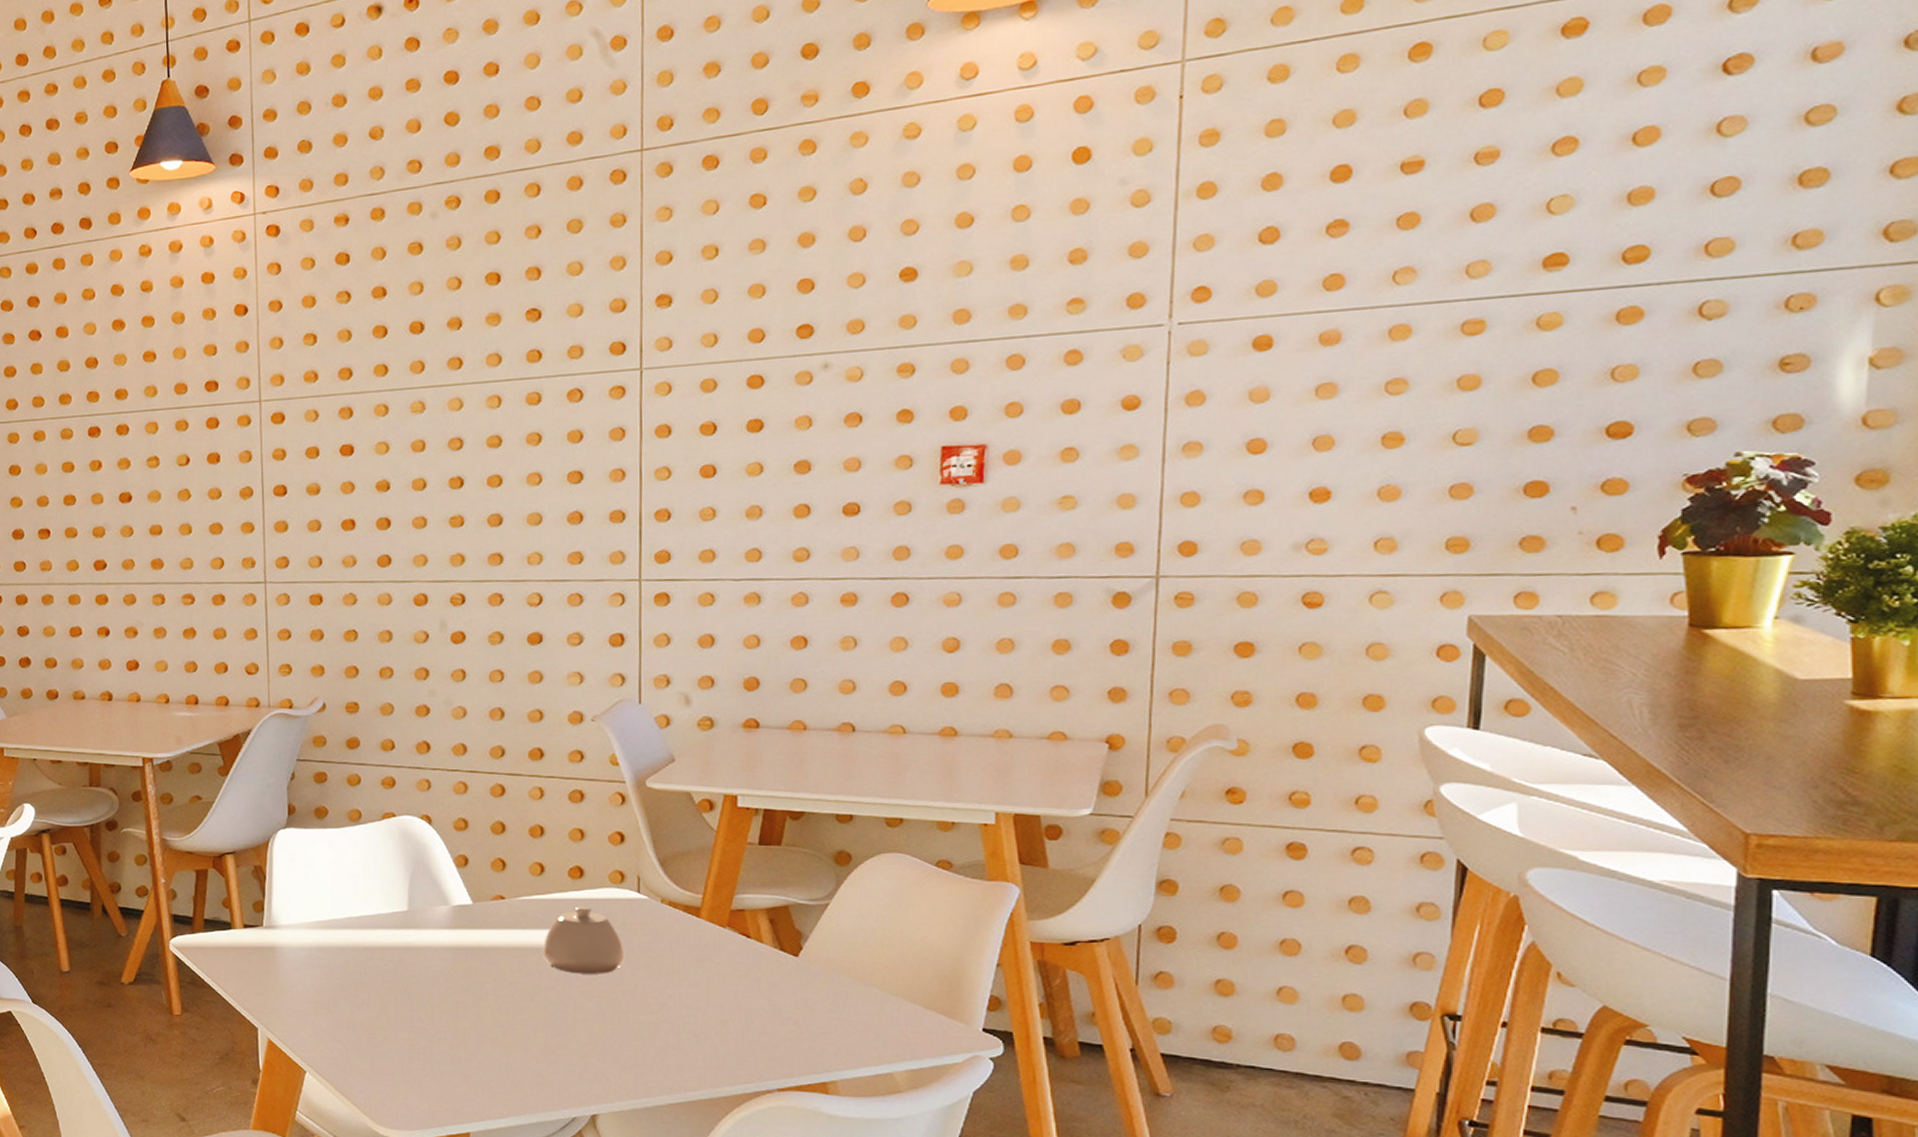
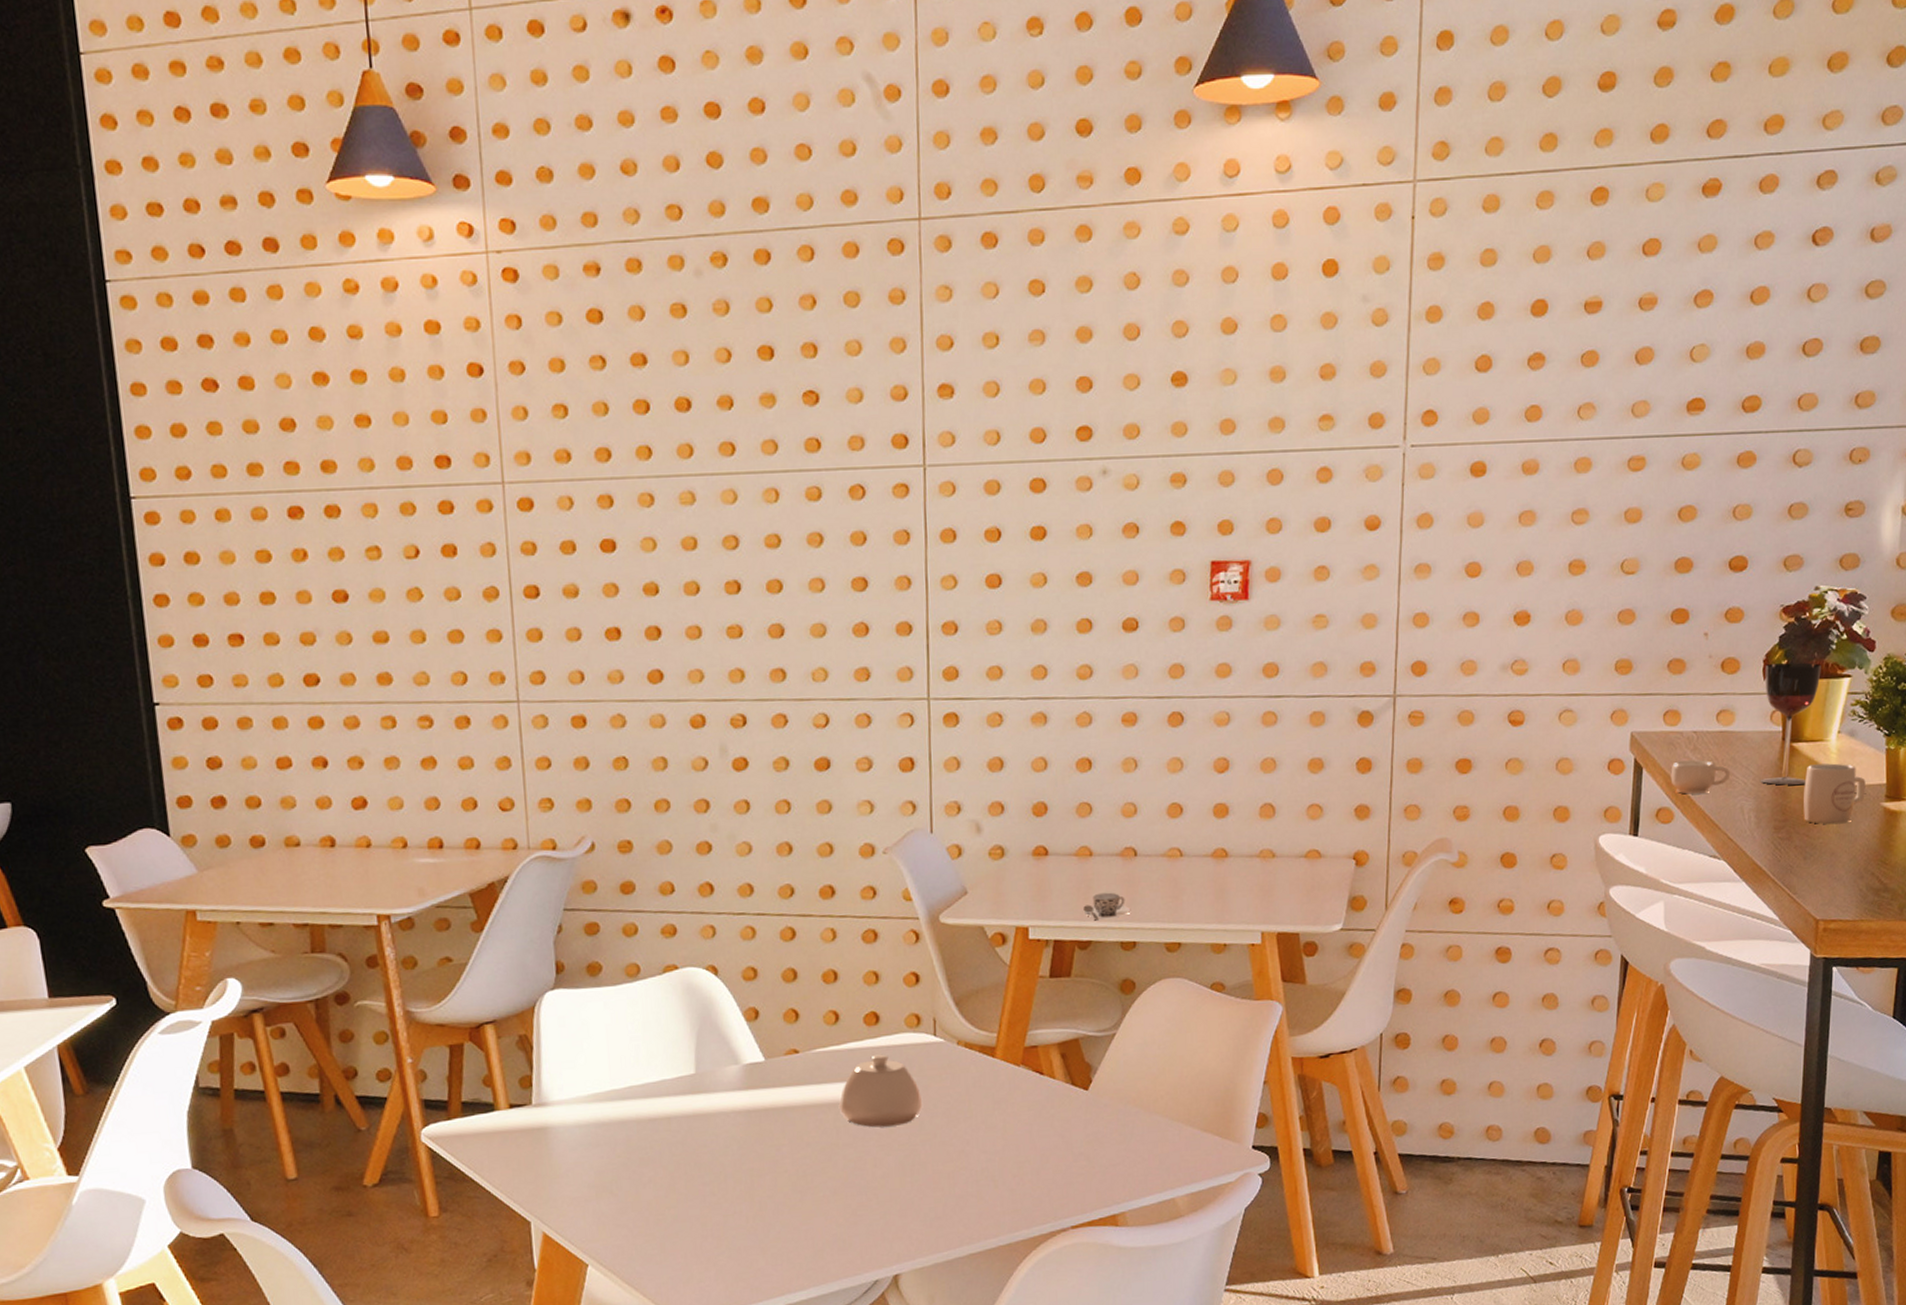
teacup: none [795,765,848,791] -> present [1082,892,1131,920]
cup: none [1525,647,1613,685] -> present [1670,760,1731,794]
wineglass: none [1655,538,1747,677] -> present [1759,662,1821,785]
mug: none [1723,653,1819,724] -> present [1803,763,1866,825]

